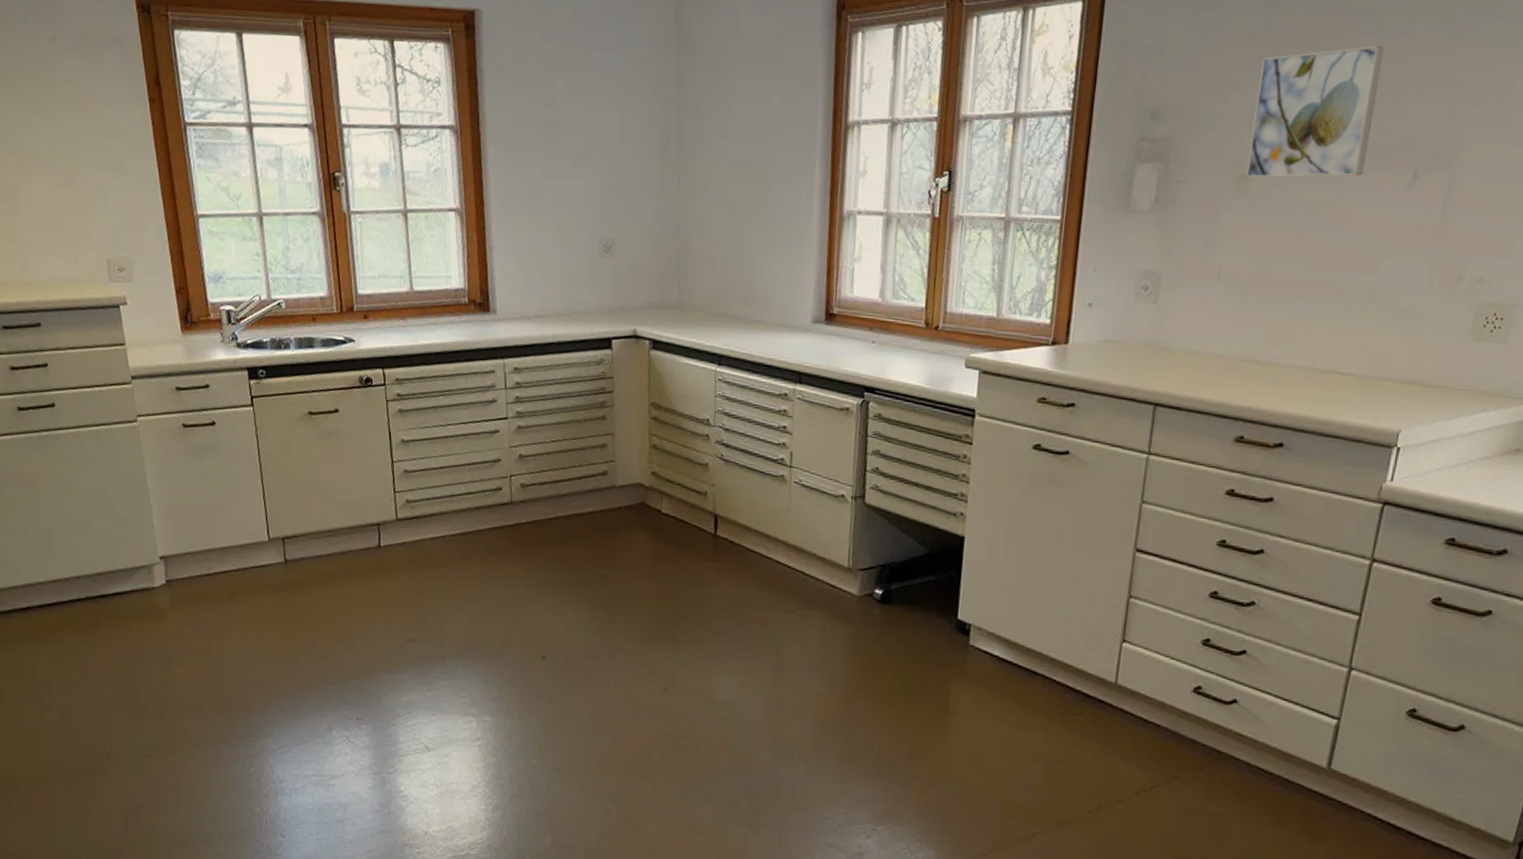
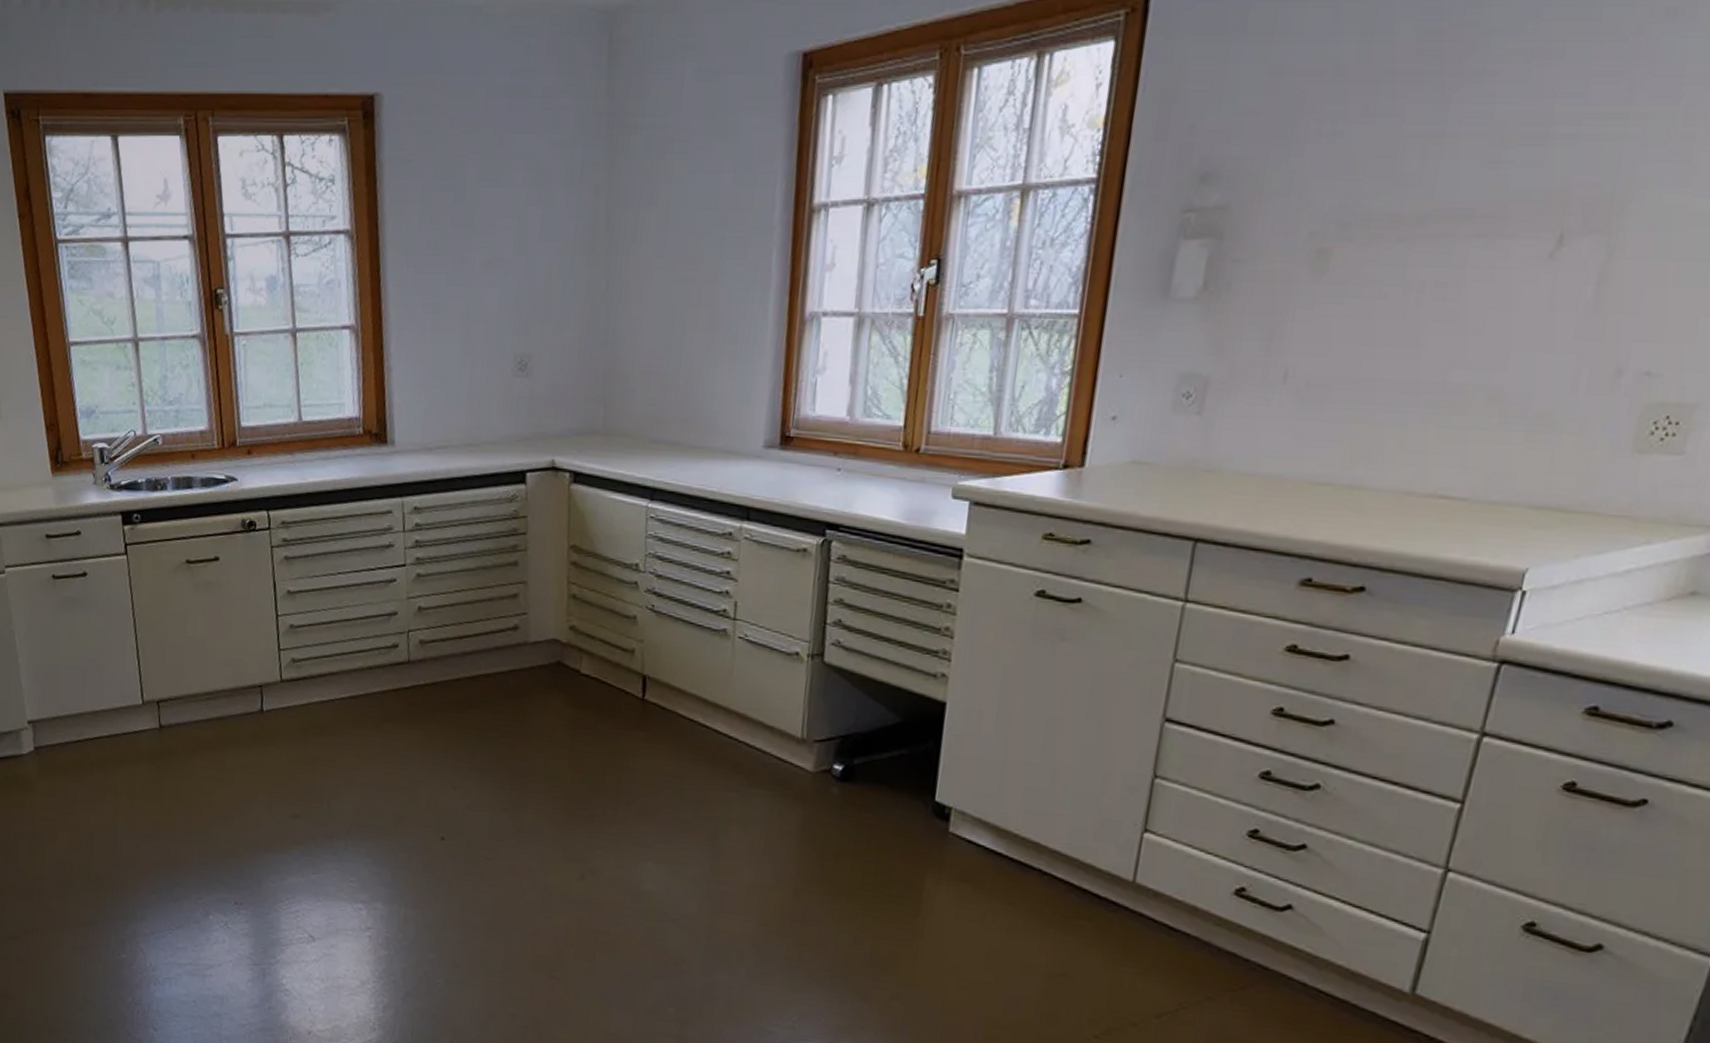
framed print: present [1246,45,1385,178] -> none [1326,74,1525,253]

